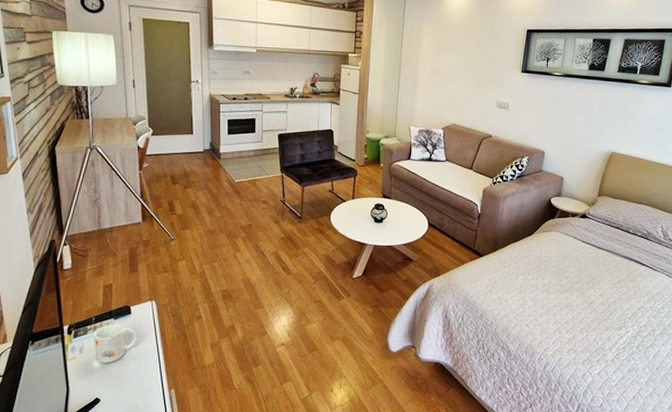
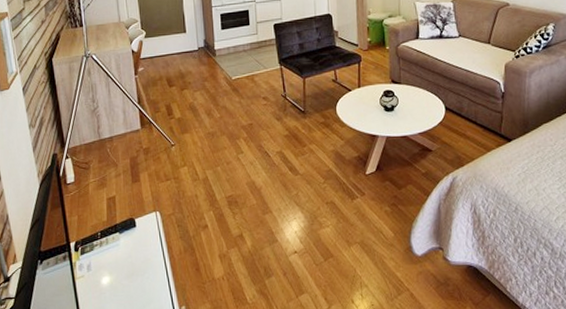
mug: present [94,324,137,363] -> none [100,238,143,280]

